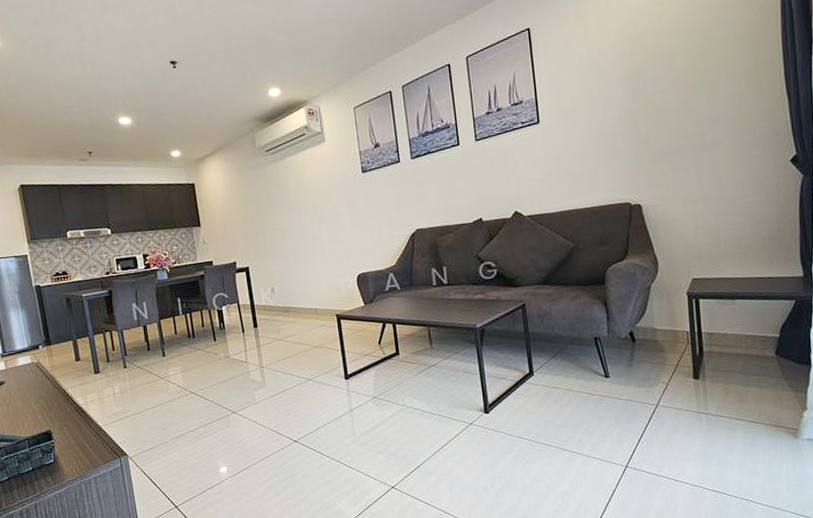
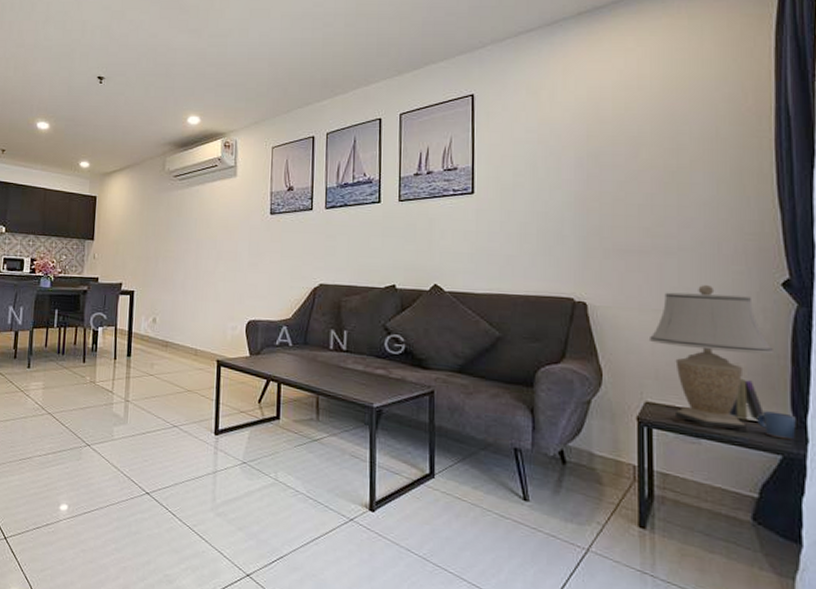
table lamp: none [691,171,787,290] -> present [648,285,775,433]
books: none [755,243,783,279] -> present [729,377,766,424]
mug: none [776,266,805,288] -> present [757,411,796,440]

